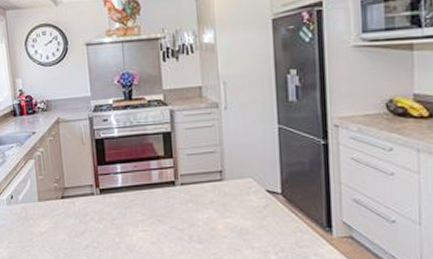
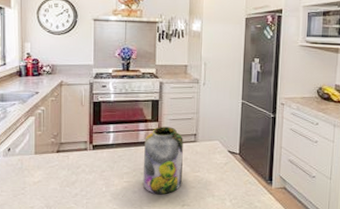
jar: none [159,163,210,245] -> present [143,127,183,194]

